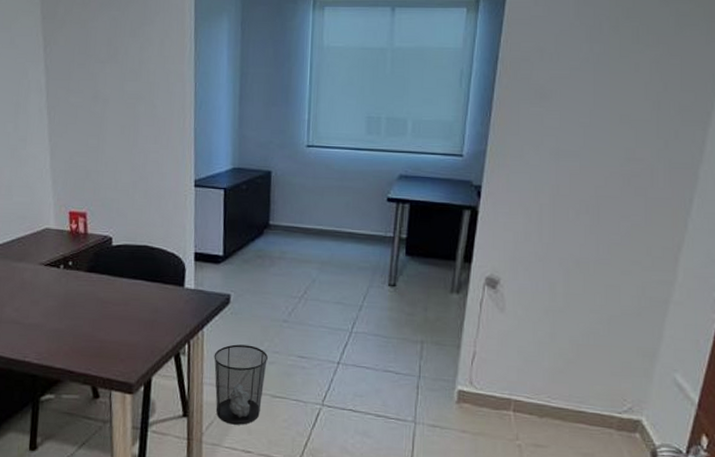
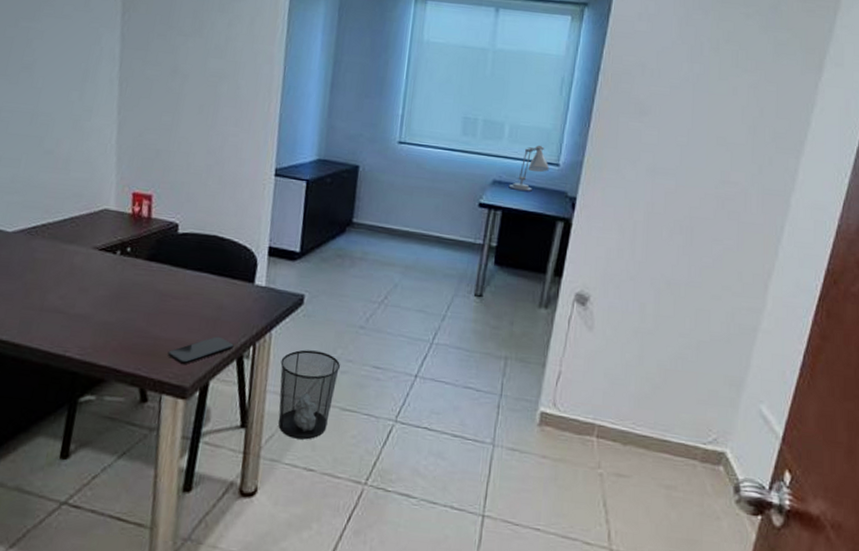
smartphone: none [113,336,171,363] -> present [167,336,234,364]
desk lamp: none [415,138,454,184] -> present [508,146,550,193]

